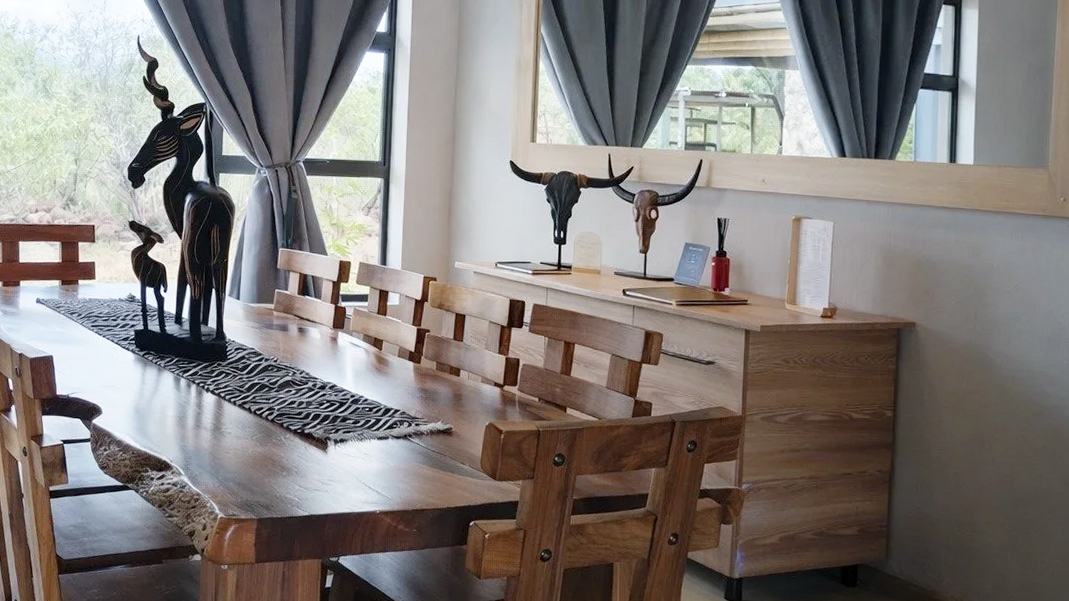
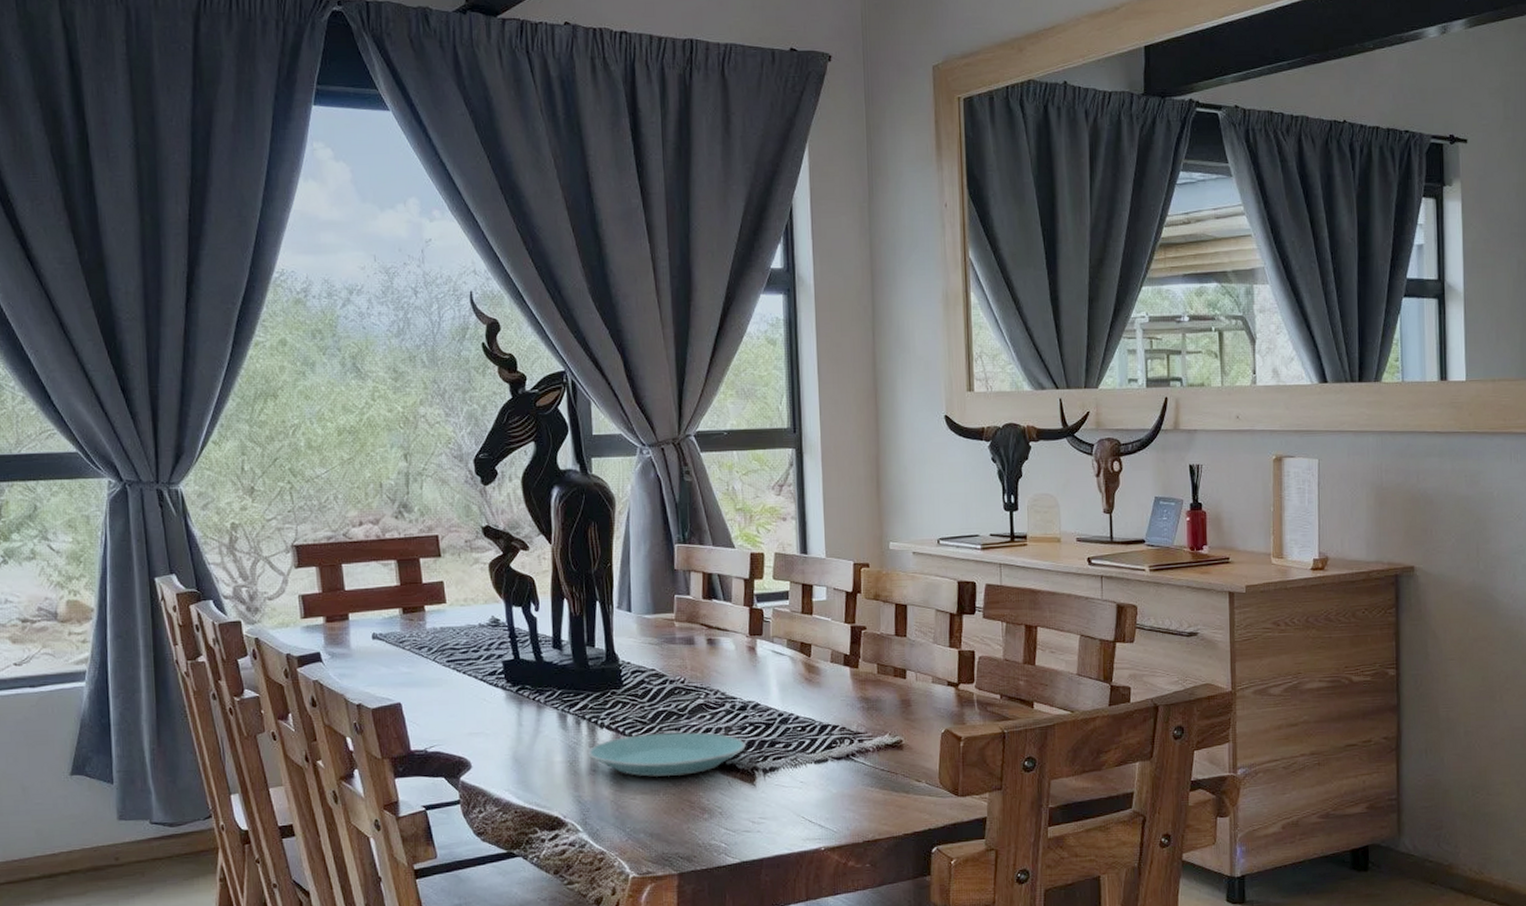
plate: none [194,400,322,438] -> present [587,731,746,777]

